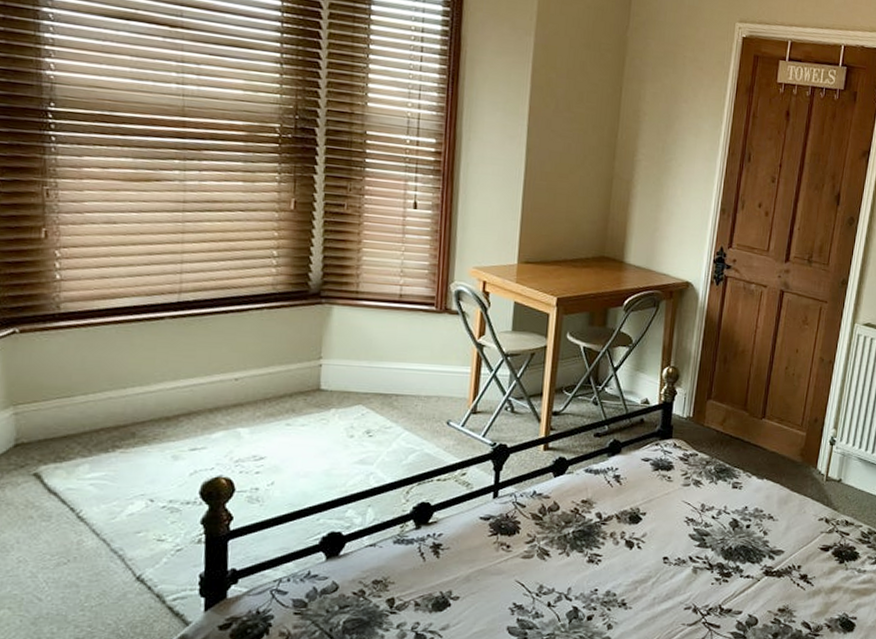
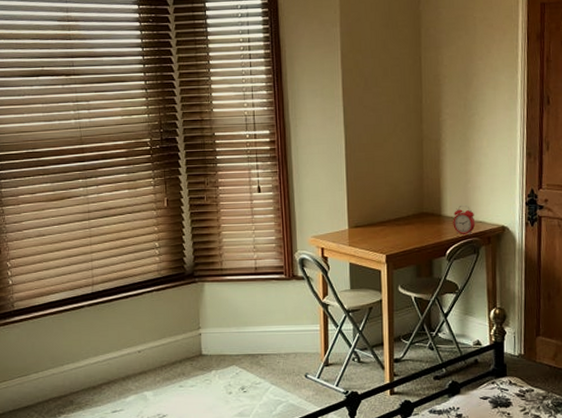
alarm clock: none [634,253,659,287] -> present [453,205,476,235]

